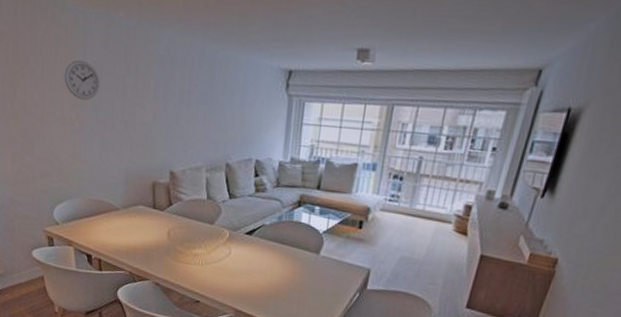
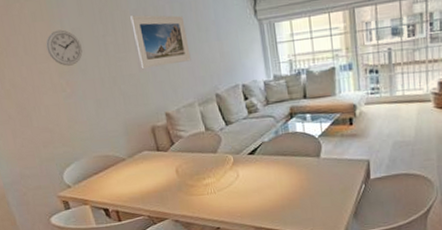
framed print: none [155,62,211,123] -> present [130,15,191,69]

